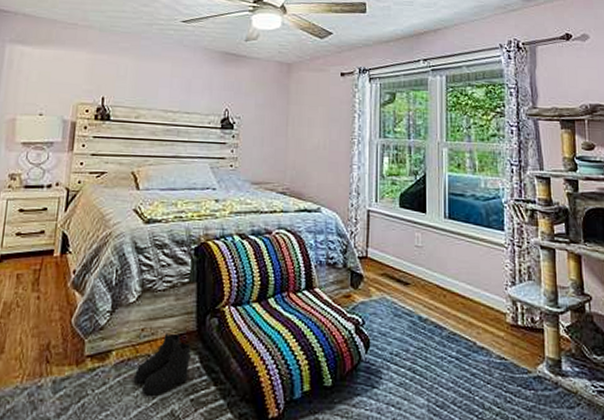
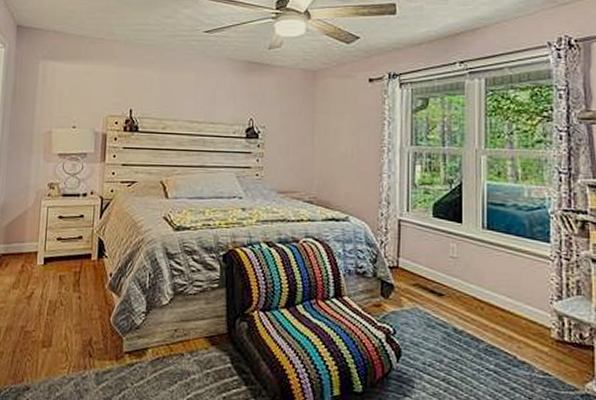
boots: present [133,333,192,396] -> none [168,334,223,392]

